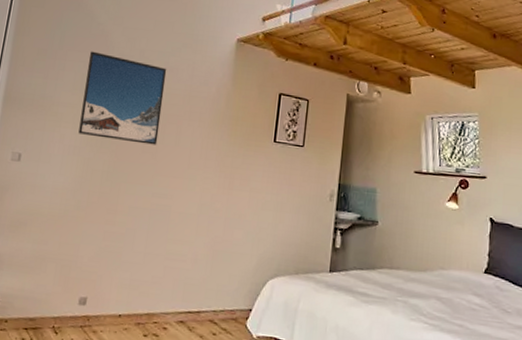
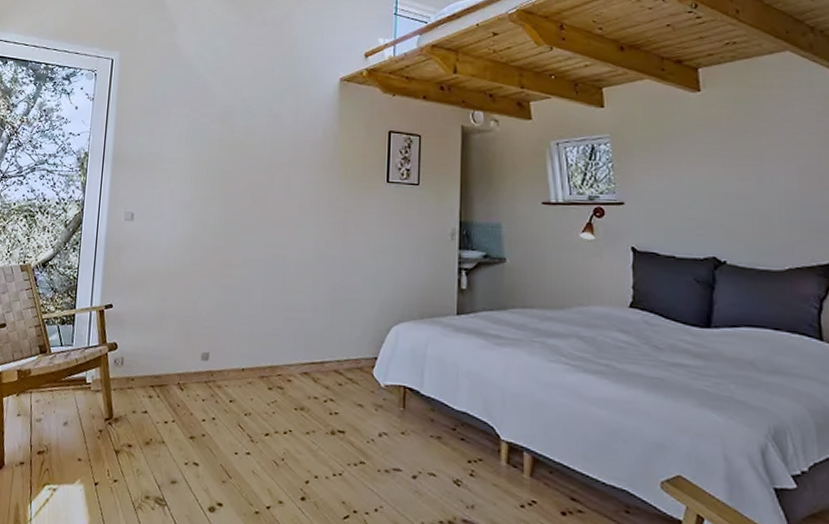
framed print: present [78,51,167,145] -> none [187,105,271,195]

